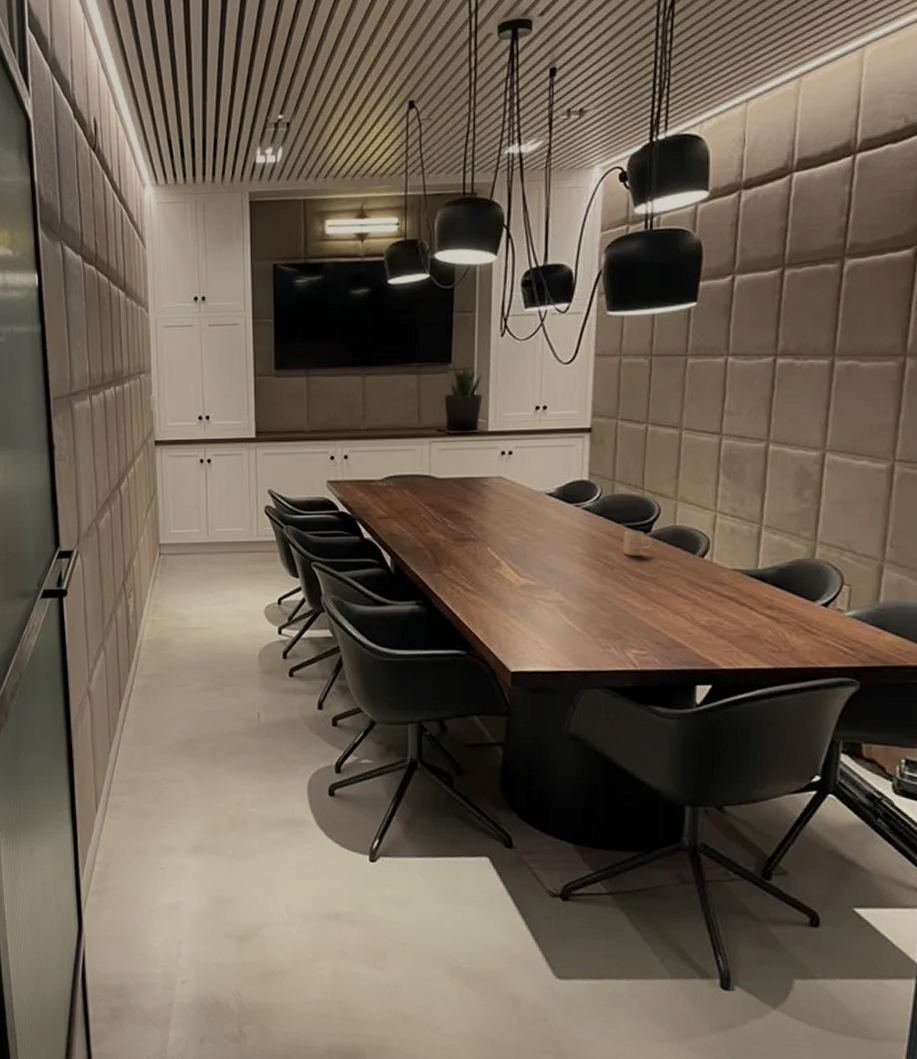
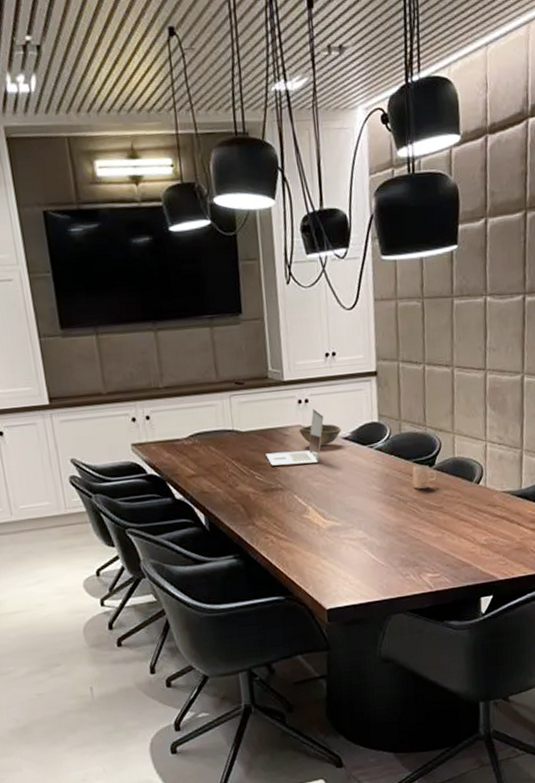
planter: present [444,362,483,433] -> none [238,312,276,385]
laptop: none [461,461,527,518] -> present [265,408,324,467]
bowl: none [499,478,546,500] -> present [298,424,341,447]

